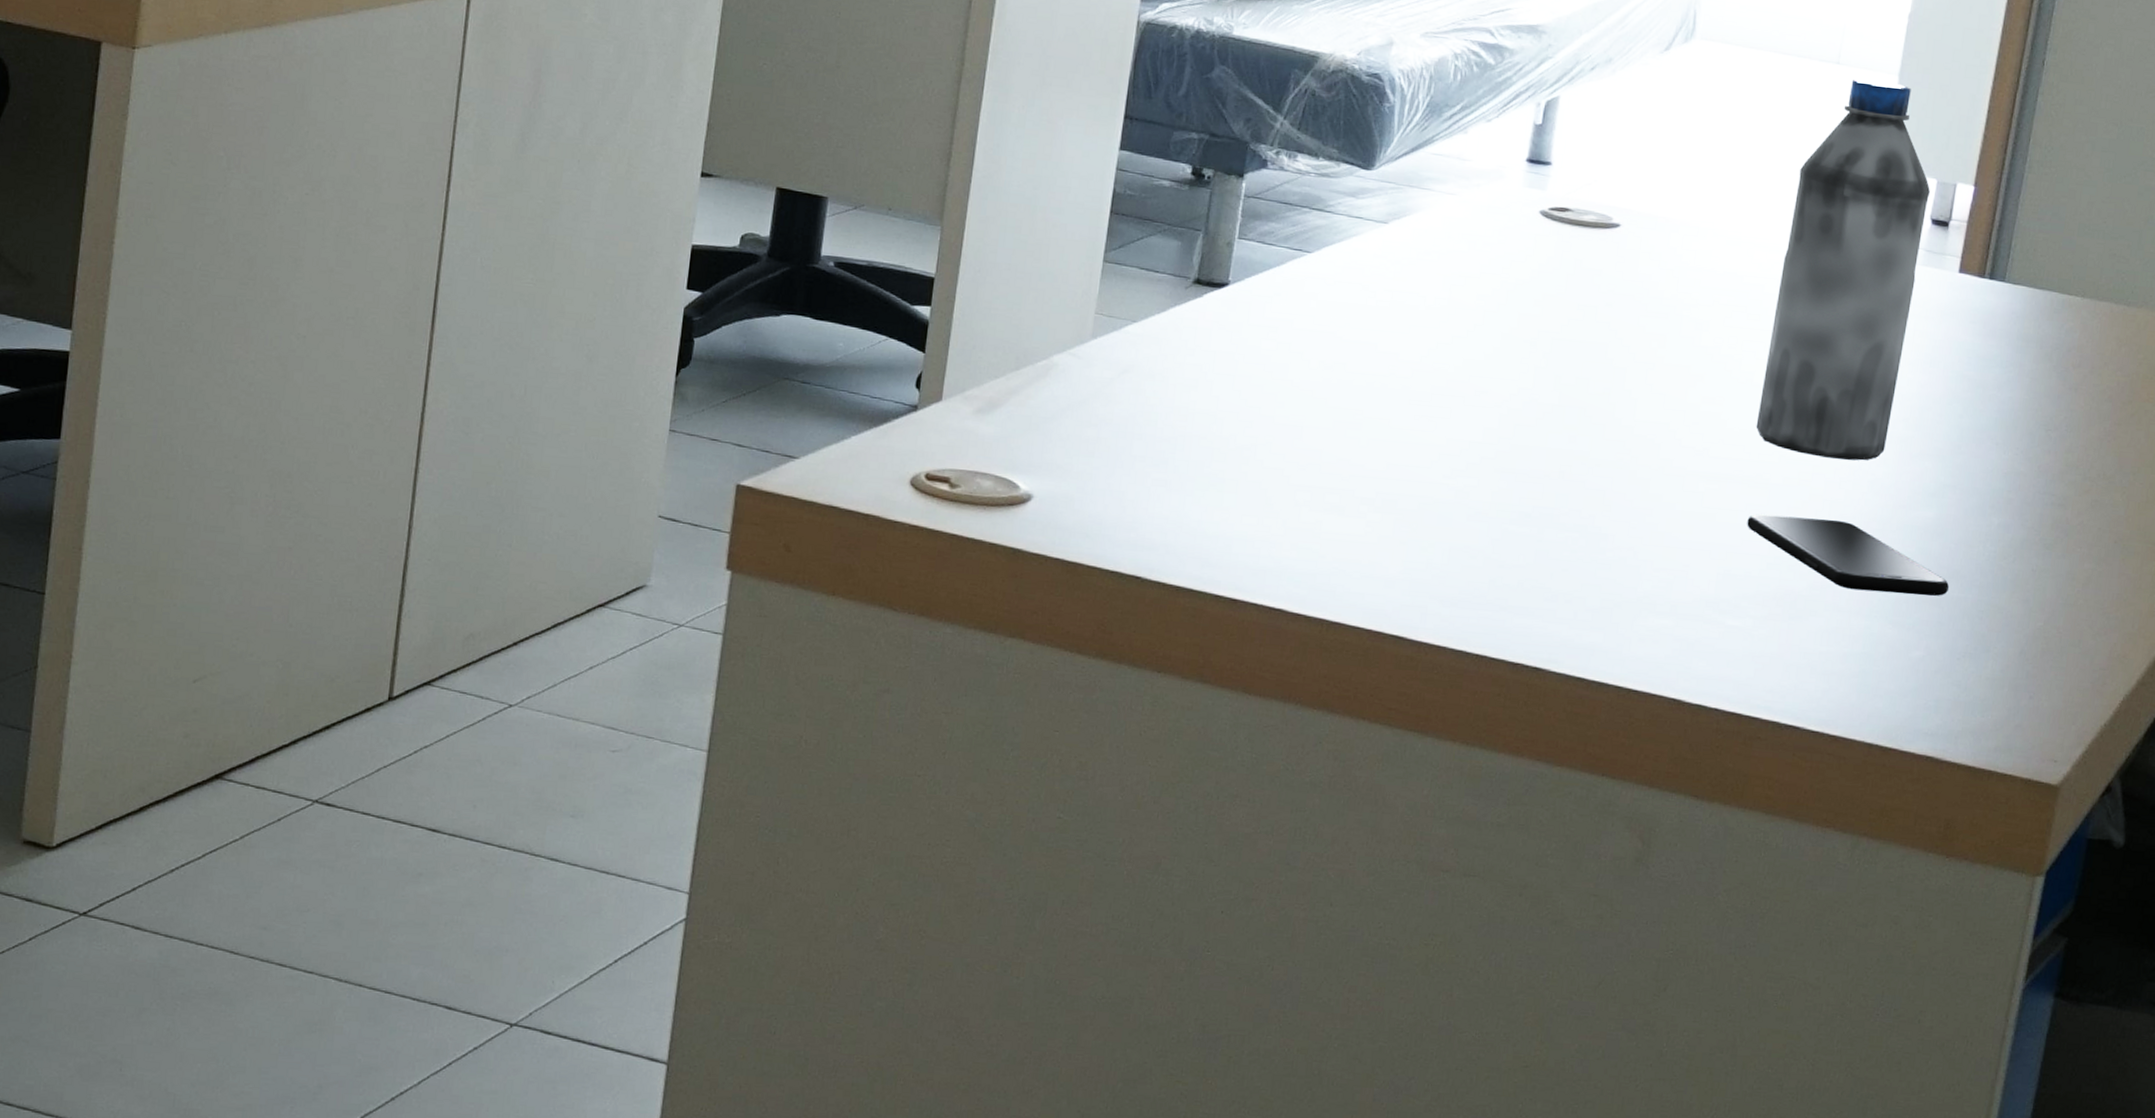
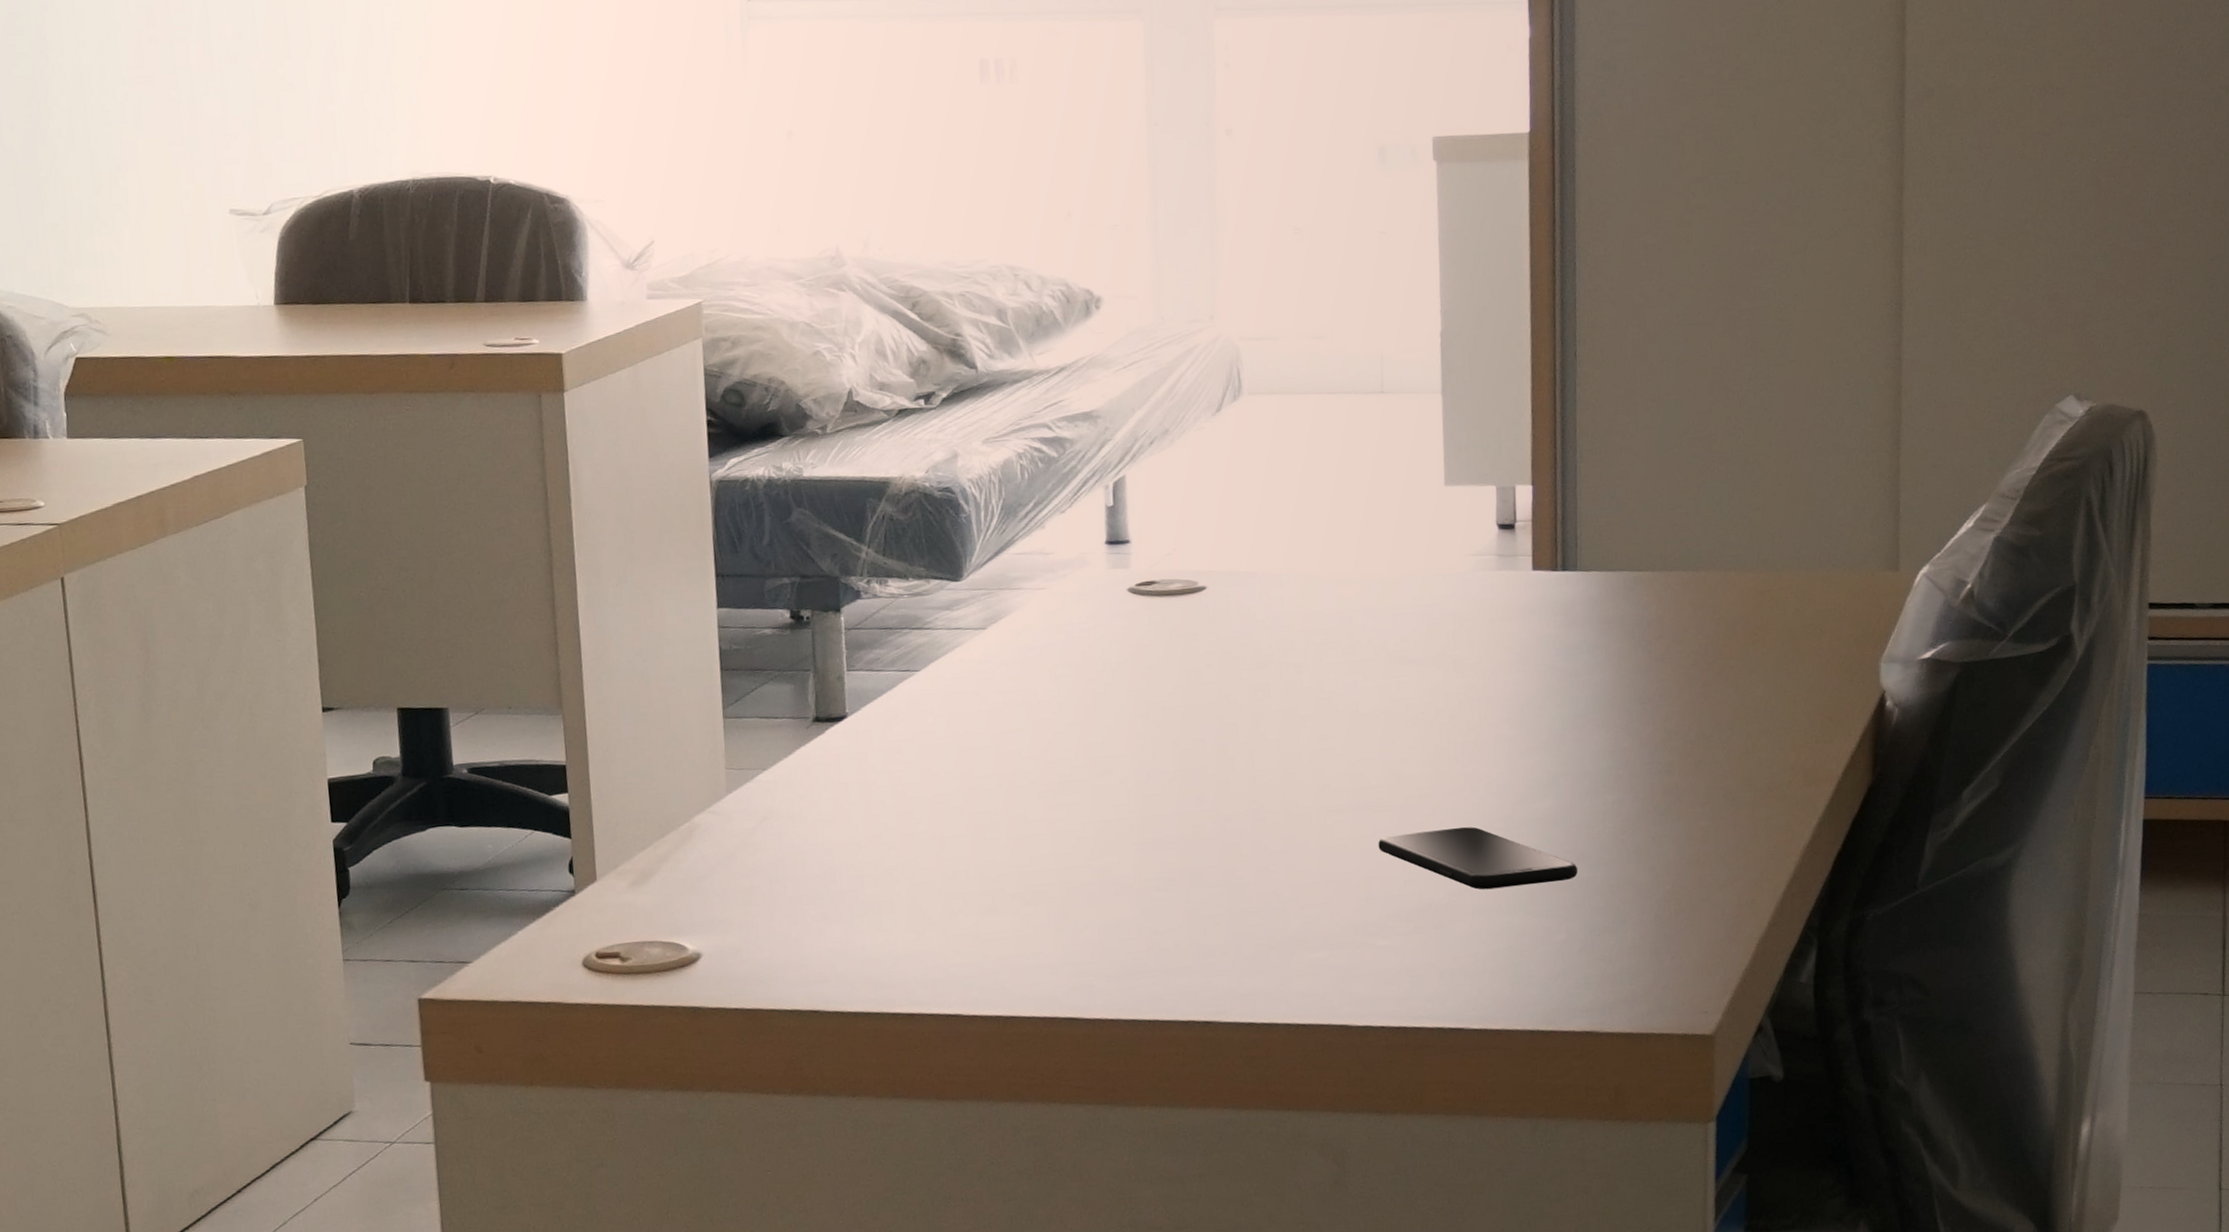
water bottle: present [1755,78,1930,461] -> none [1365,400,1495,771]

